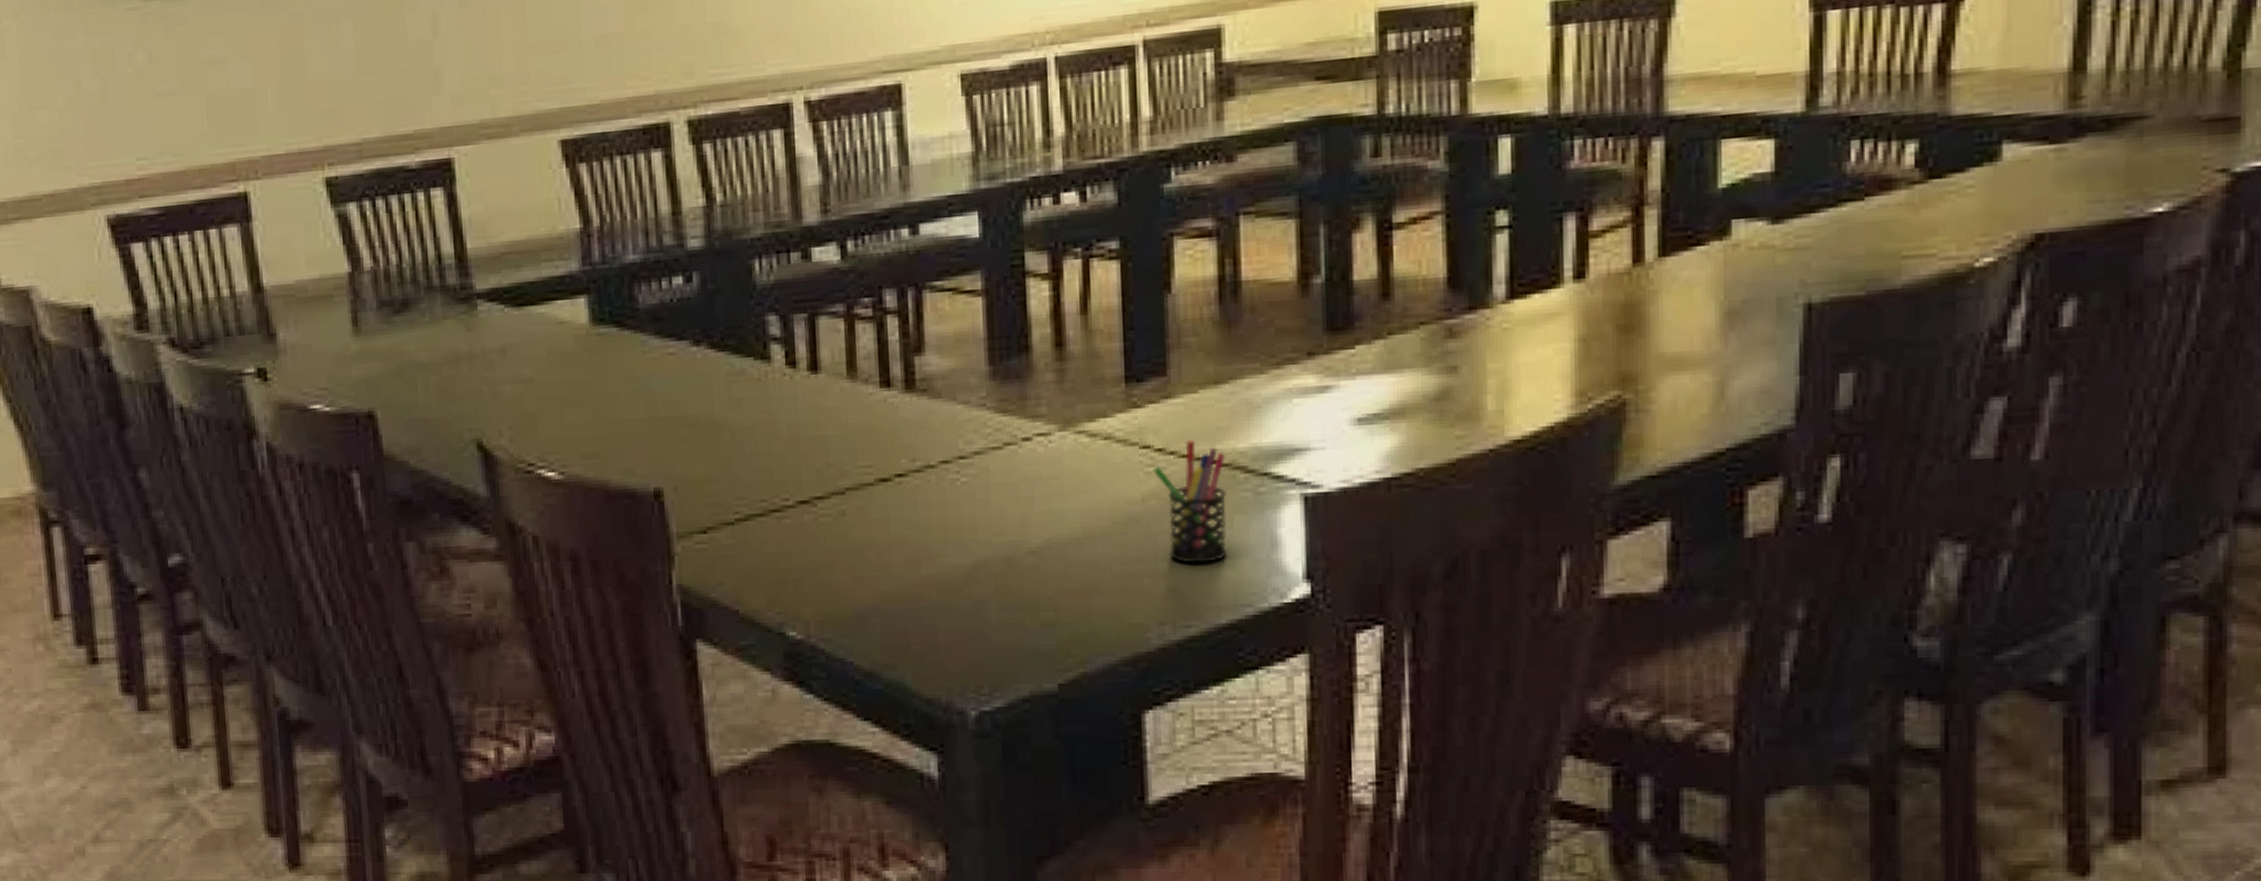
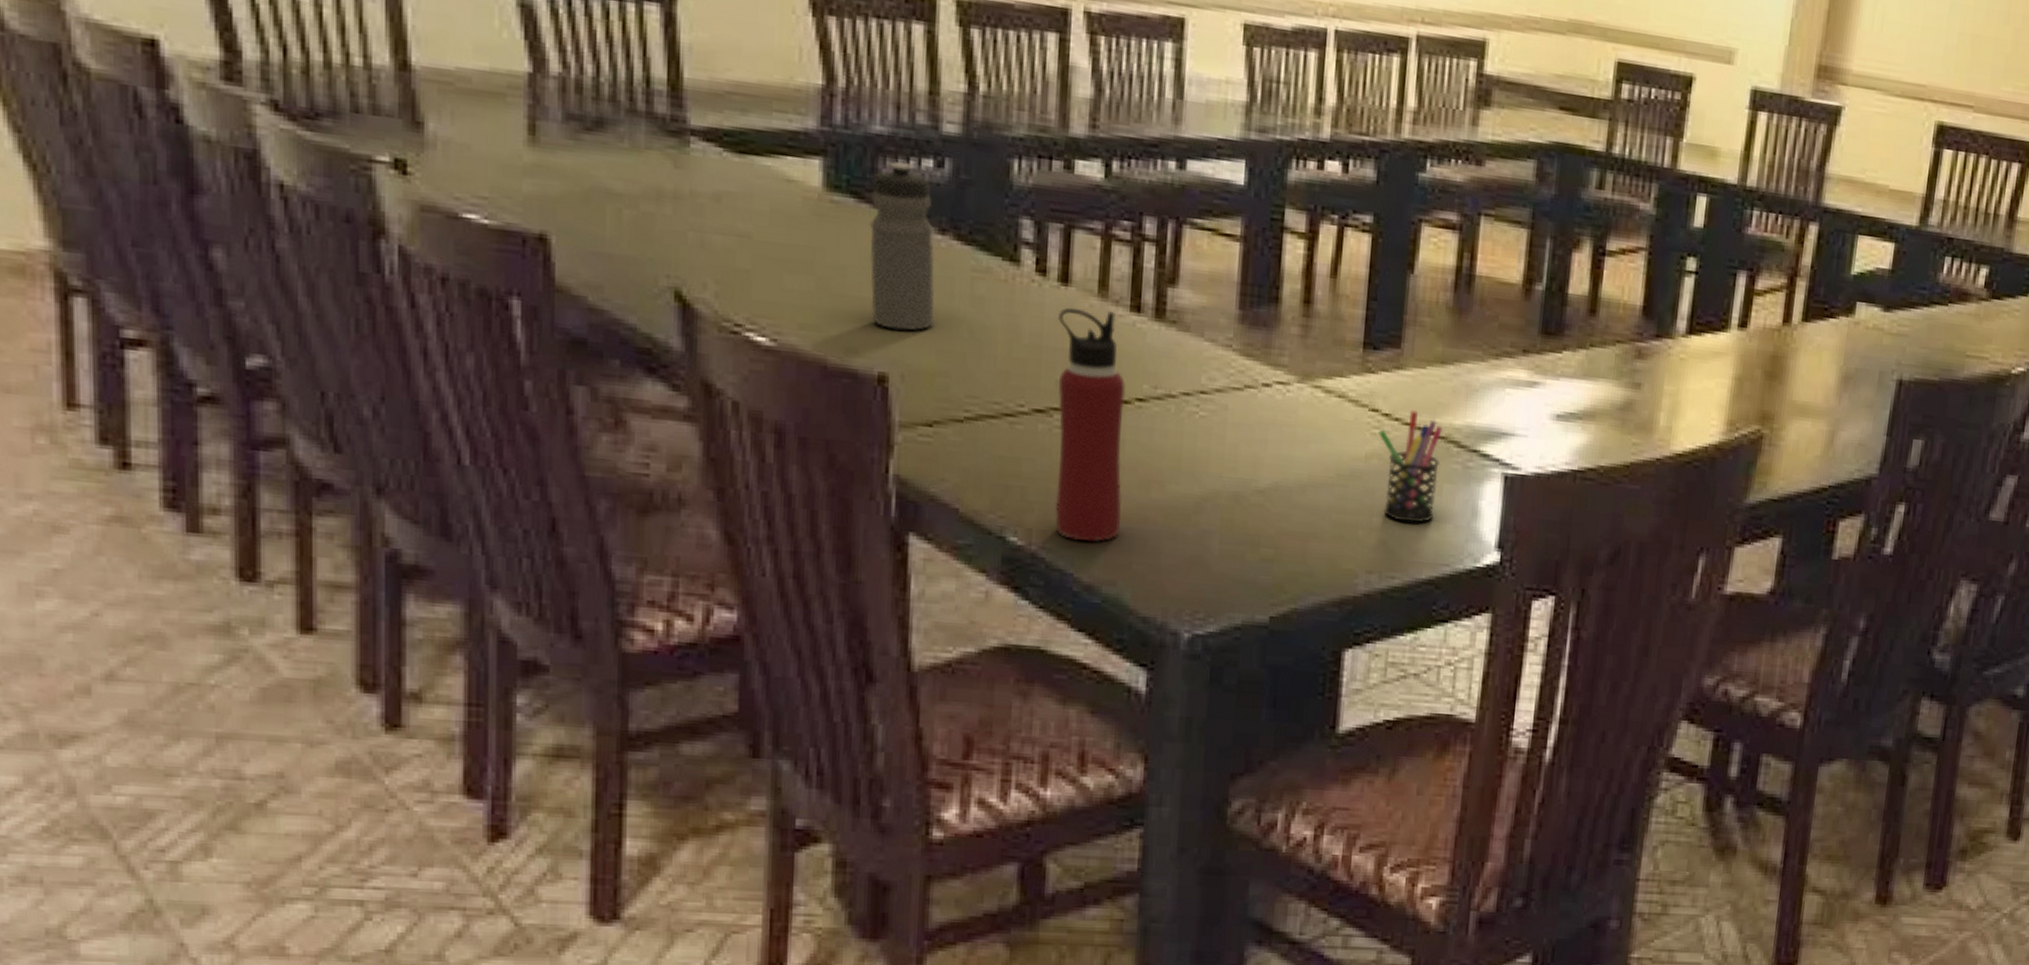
water bottle: none [631,283,700,445] -> present [869,161,936,331]
water bottle: none [812,391,895,628] -> present [1055,307,1127,542]

